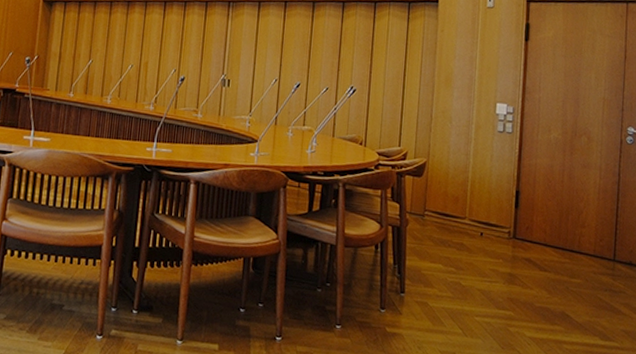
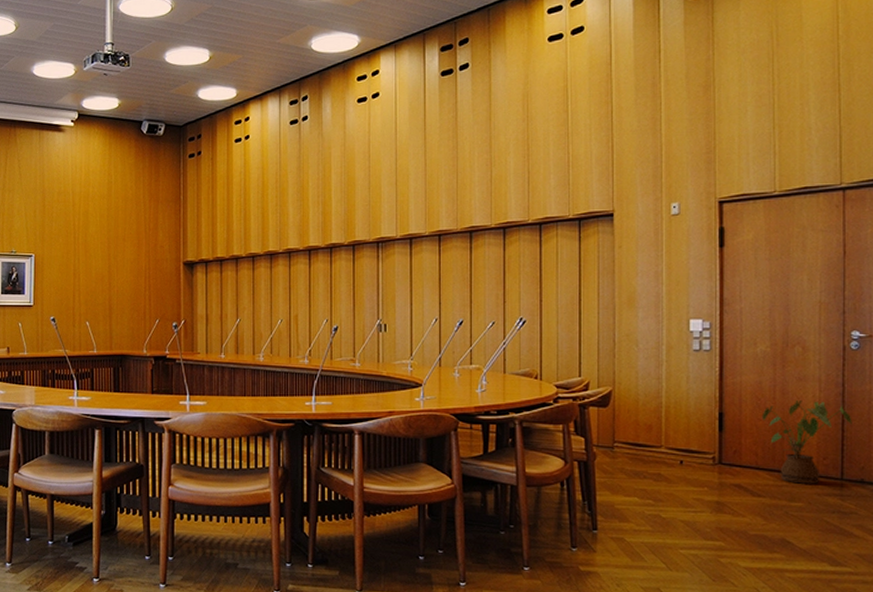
house plant: none [551,185,625,263] -> present [761,400,852,484]

